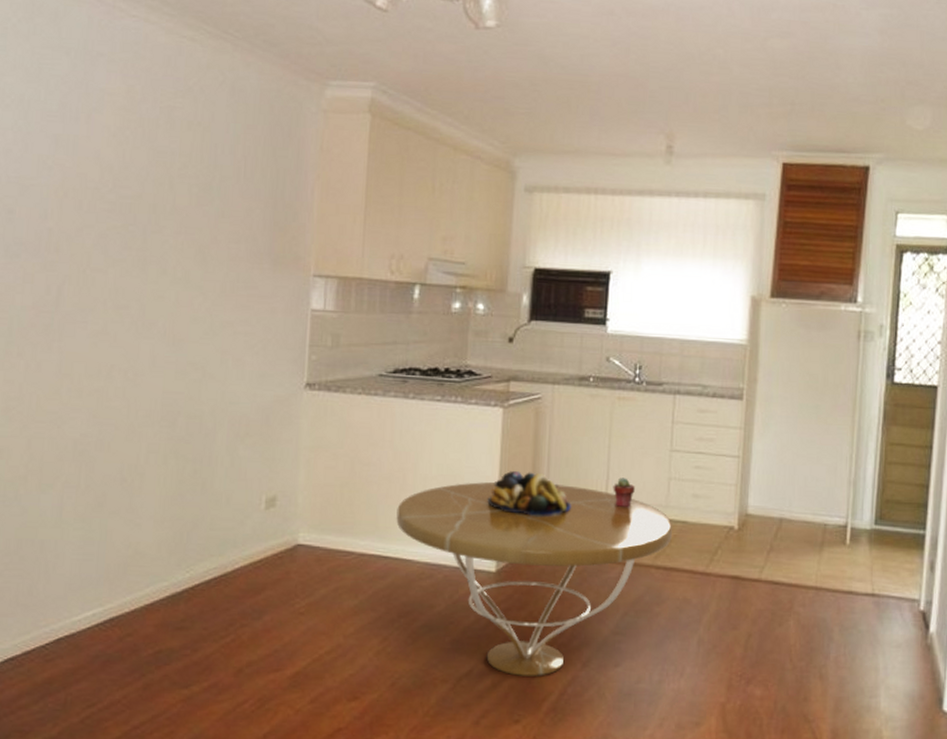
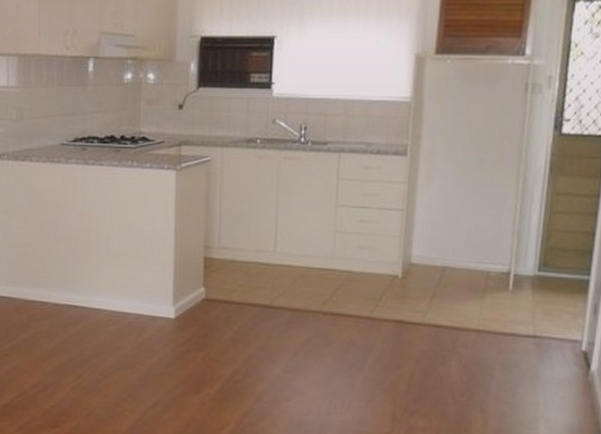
coffee table: present [396,481,672,676] -> none [84,238,338,409]
fruit bowl: present [487,471,572,518] -> none [165,228,243,270]
potted succulent: present [613,477,635,508] -> none [281,232,302,260]

